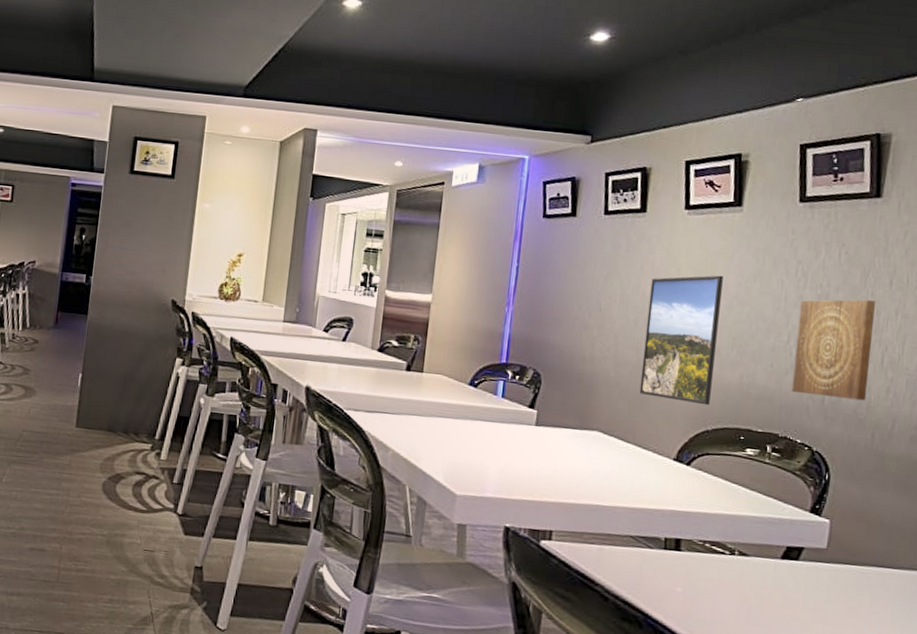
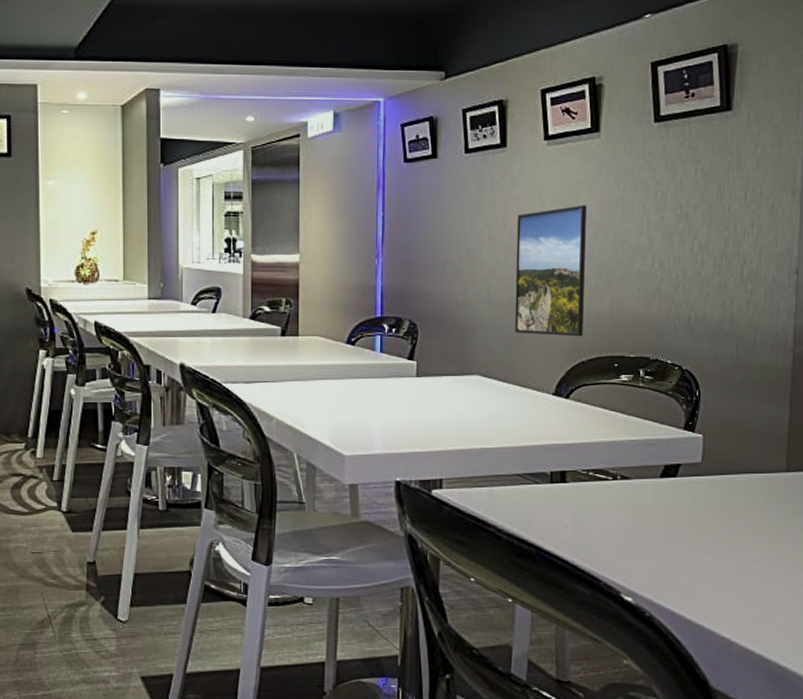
wall art: present [791,299,875,401] -> none [659,215,732,315]

